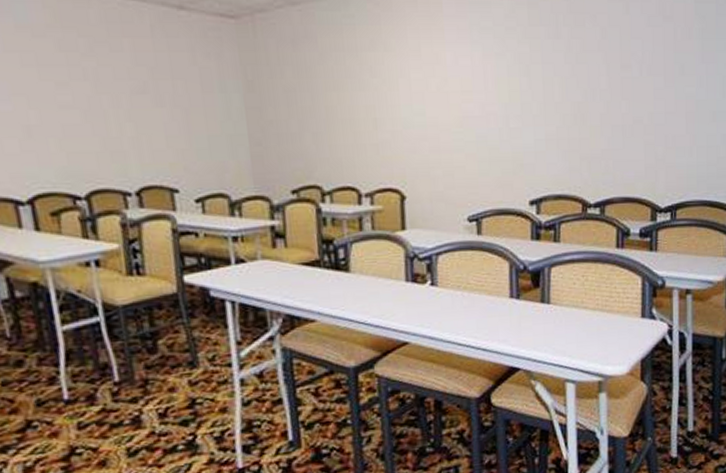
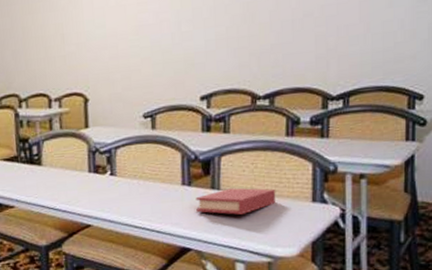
book: none [525,301,607,331] -> present [196,187,276,215]

